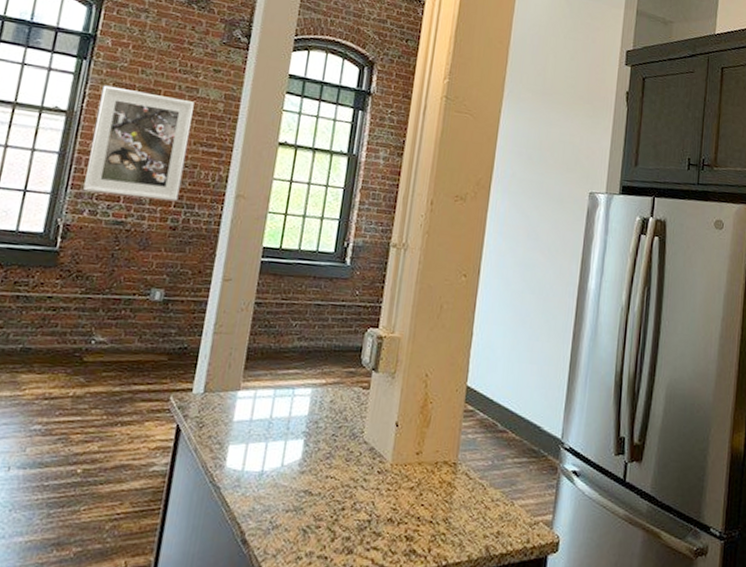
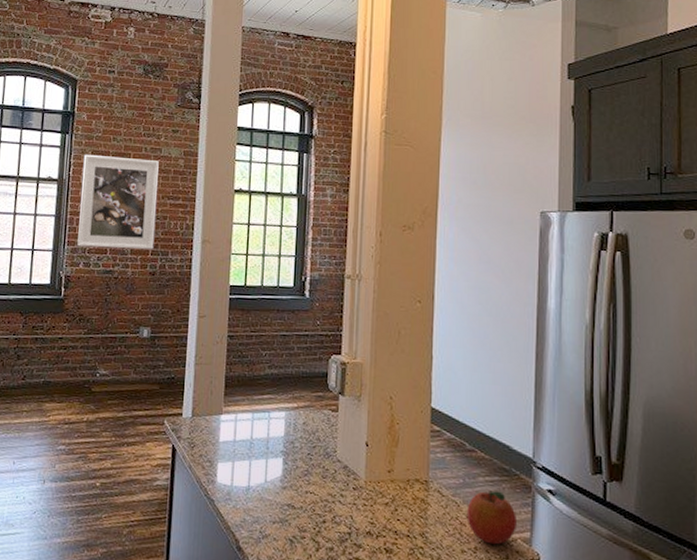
fruit: none [492,472,542,529] -> present [466,490,518,545]

